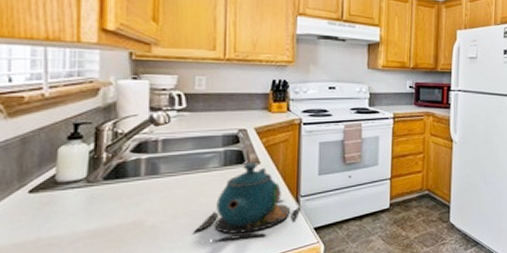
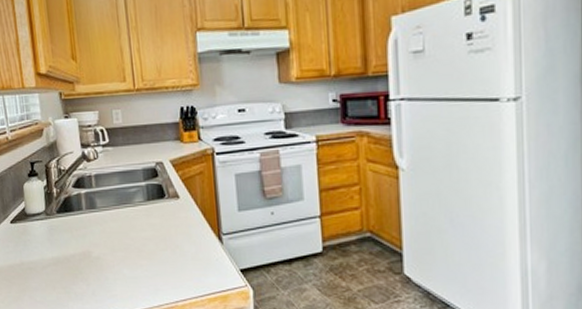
teapot: present [192,163,302,242] -> none [129,197,225,277]

